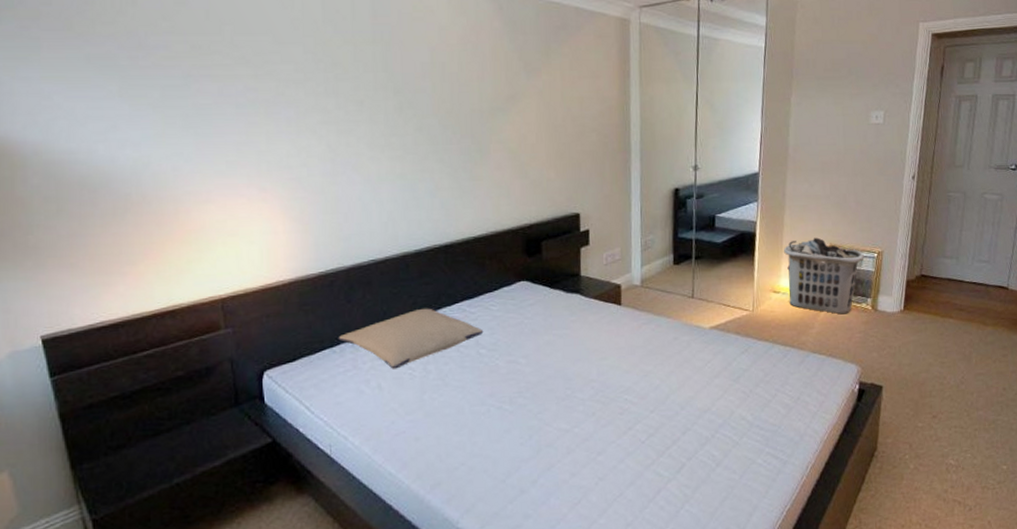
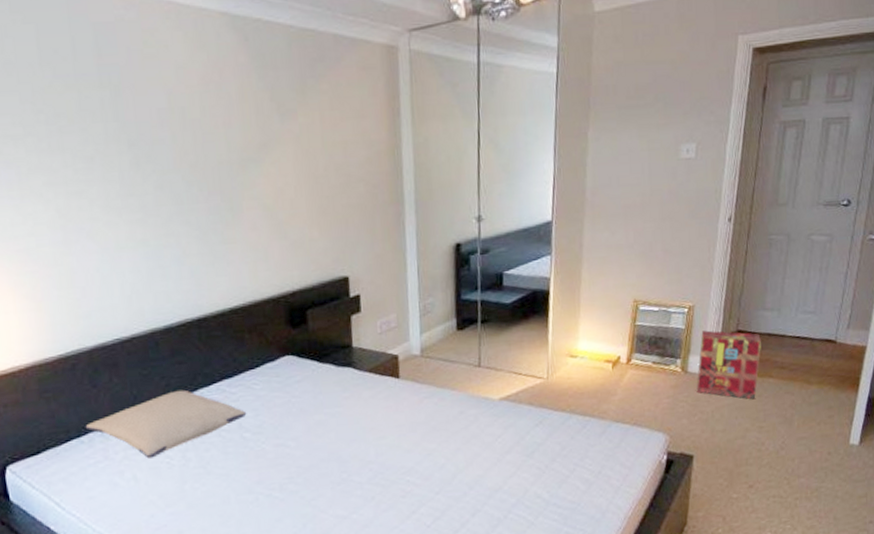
clothes hamper: present [783,237,864,315] -> none [581,293,673,379]
product box: none [885,273,943,337] -> present [696,330,762,400]

